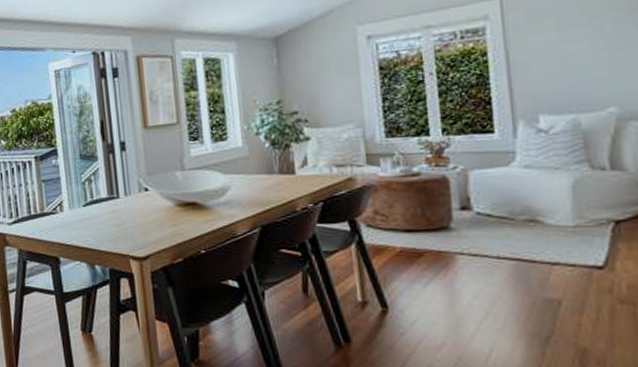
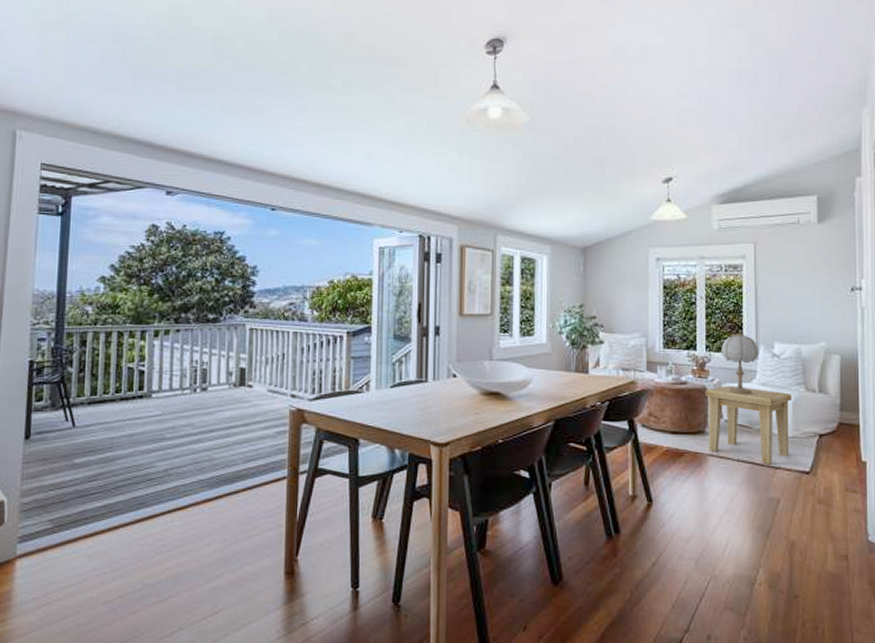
side table: none [446,171,571,260] -> present [706,385,792,464]
table lamp: none [463,108,519,182] -> present [721,332,760,395]

